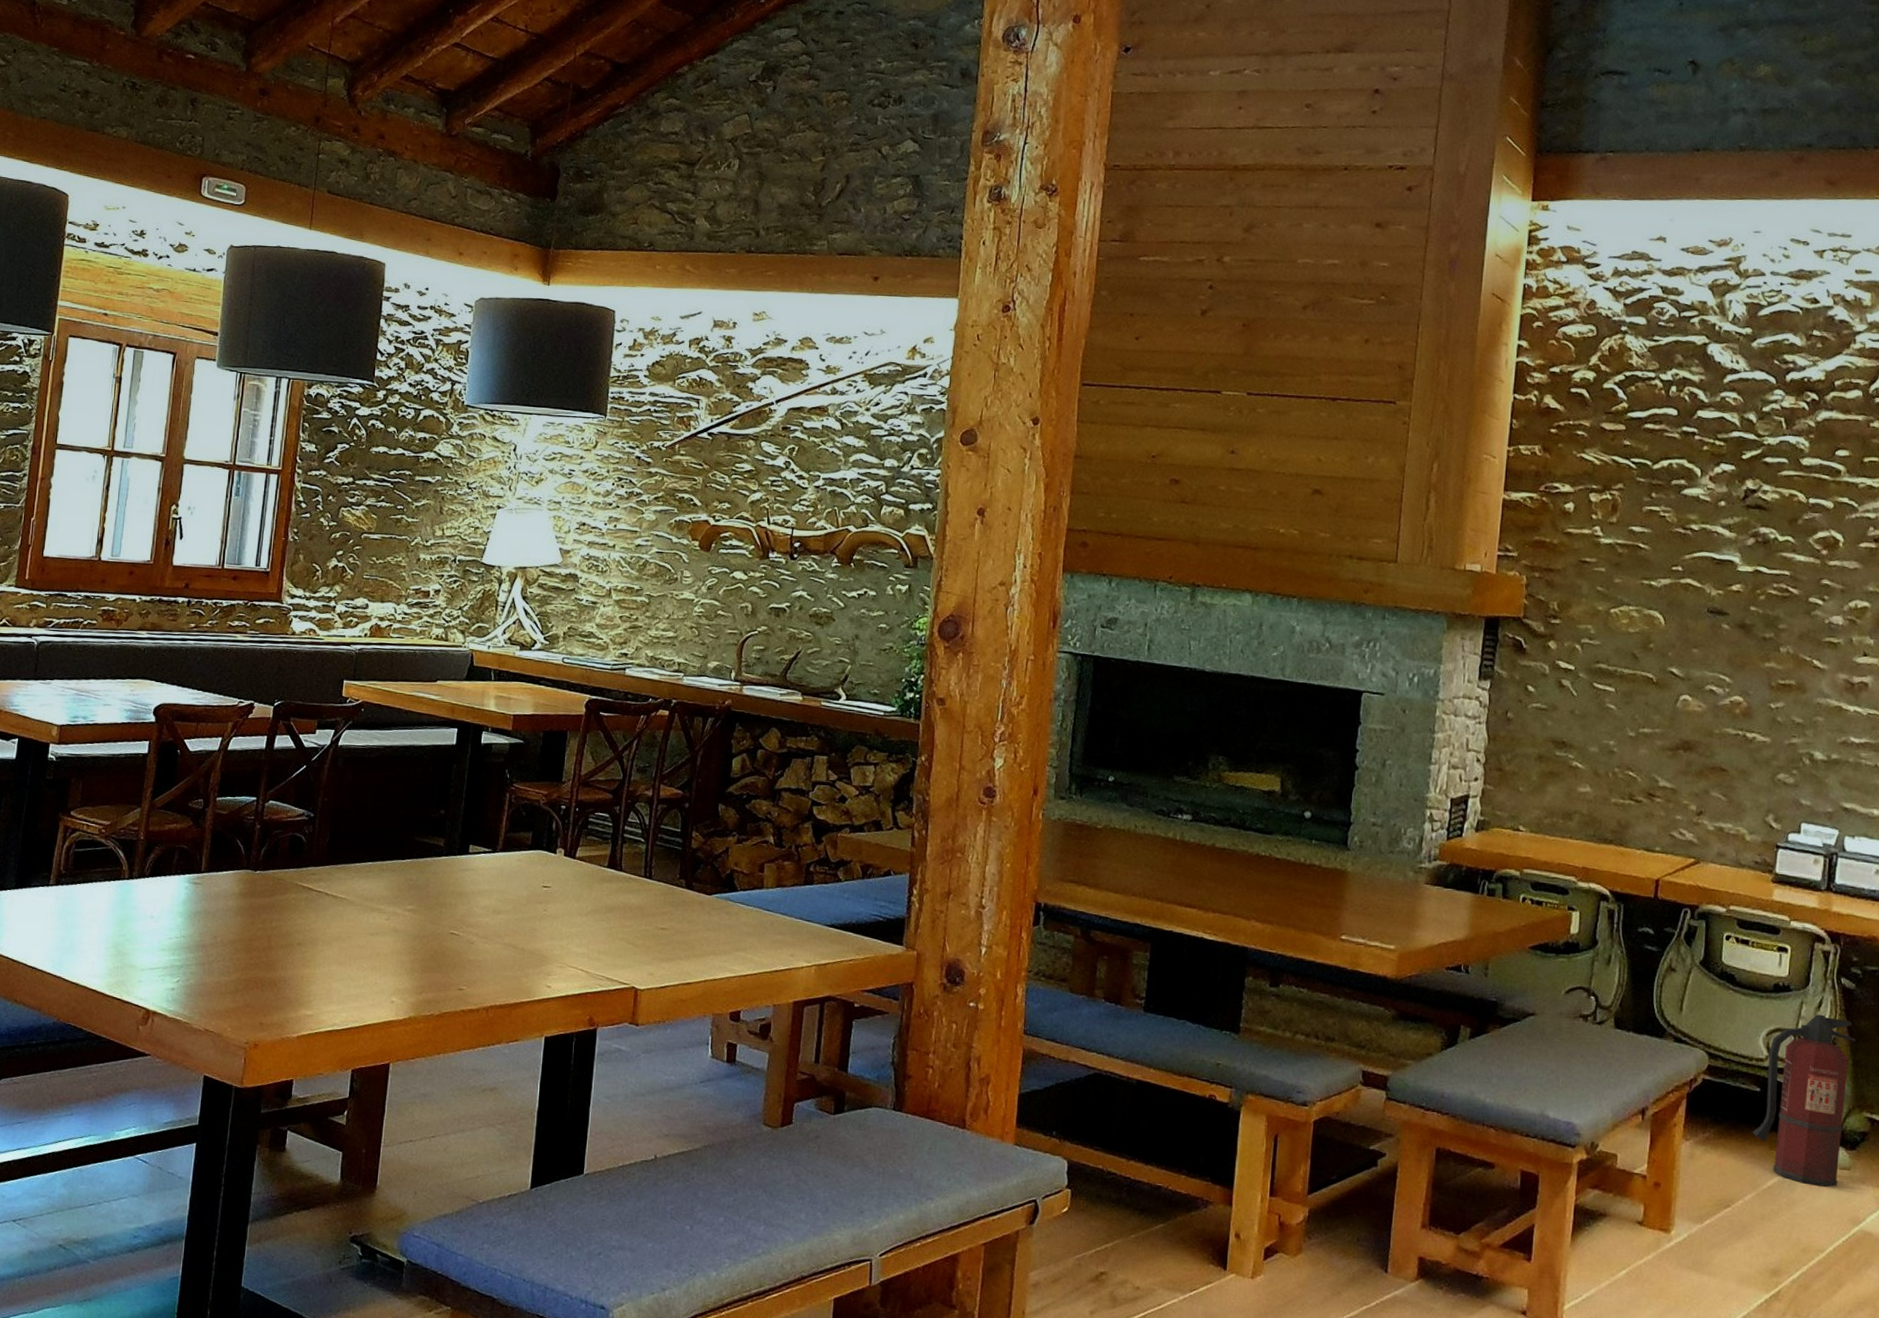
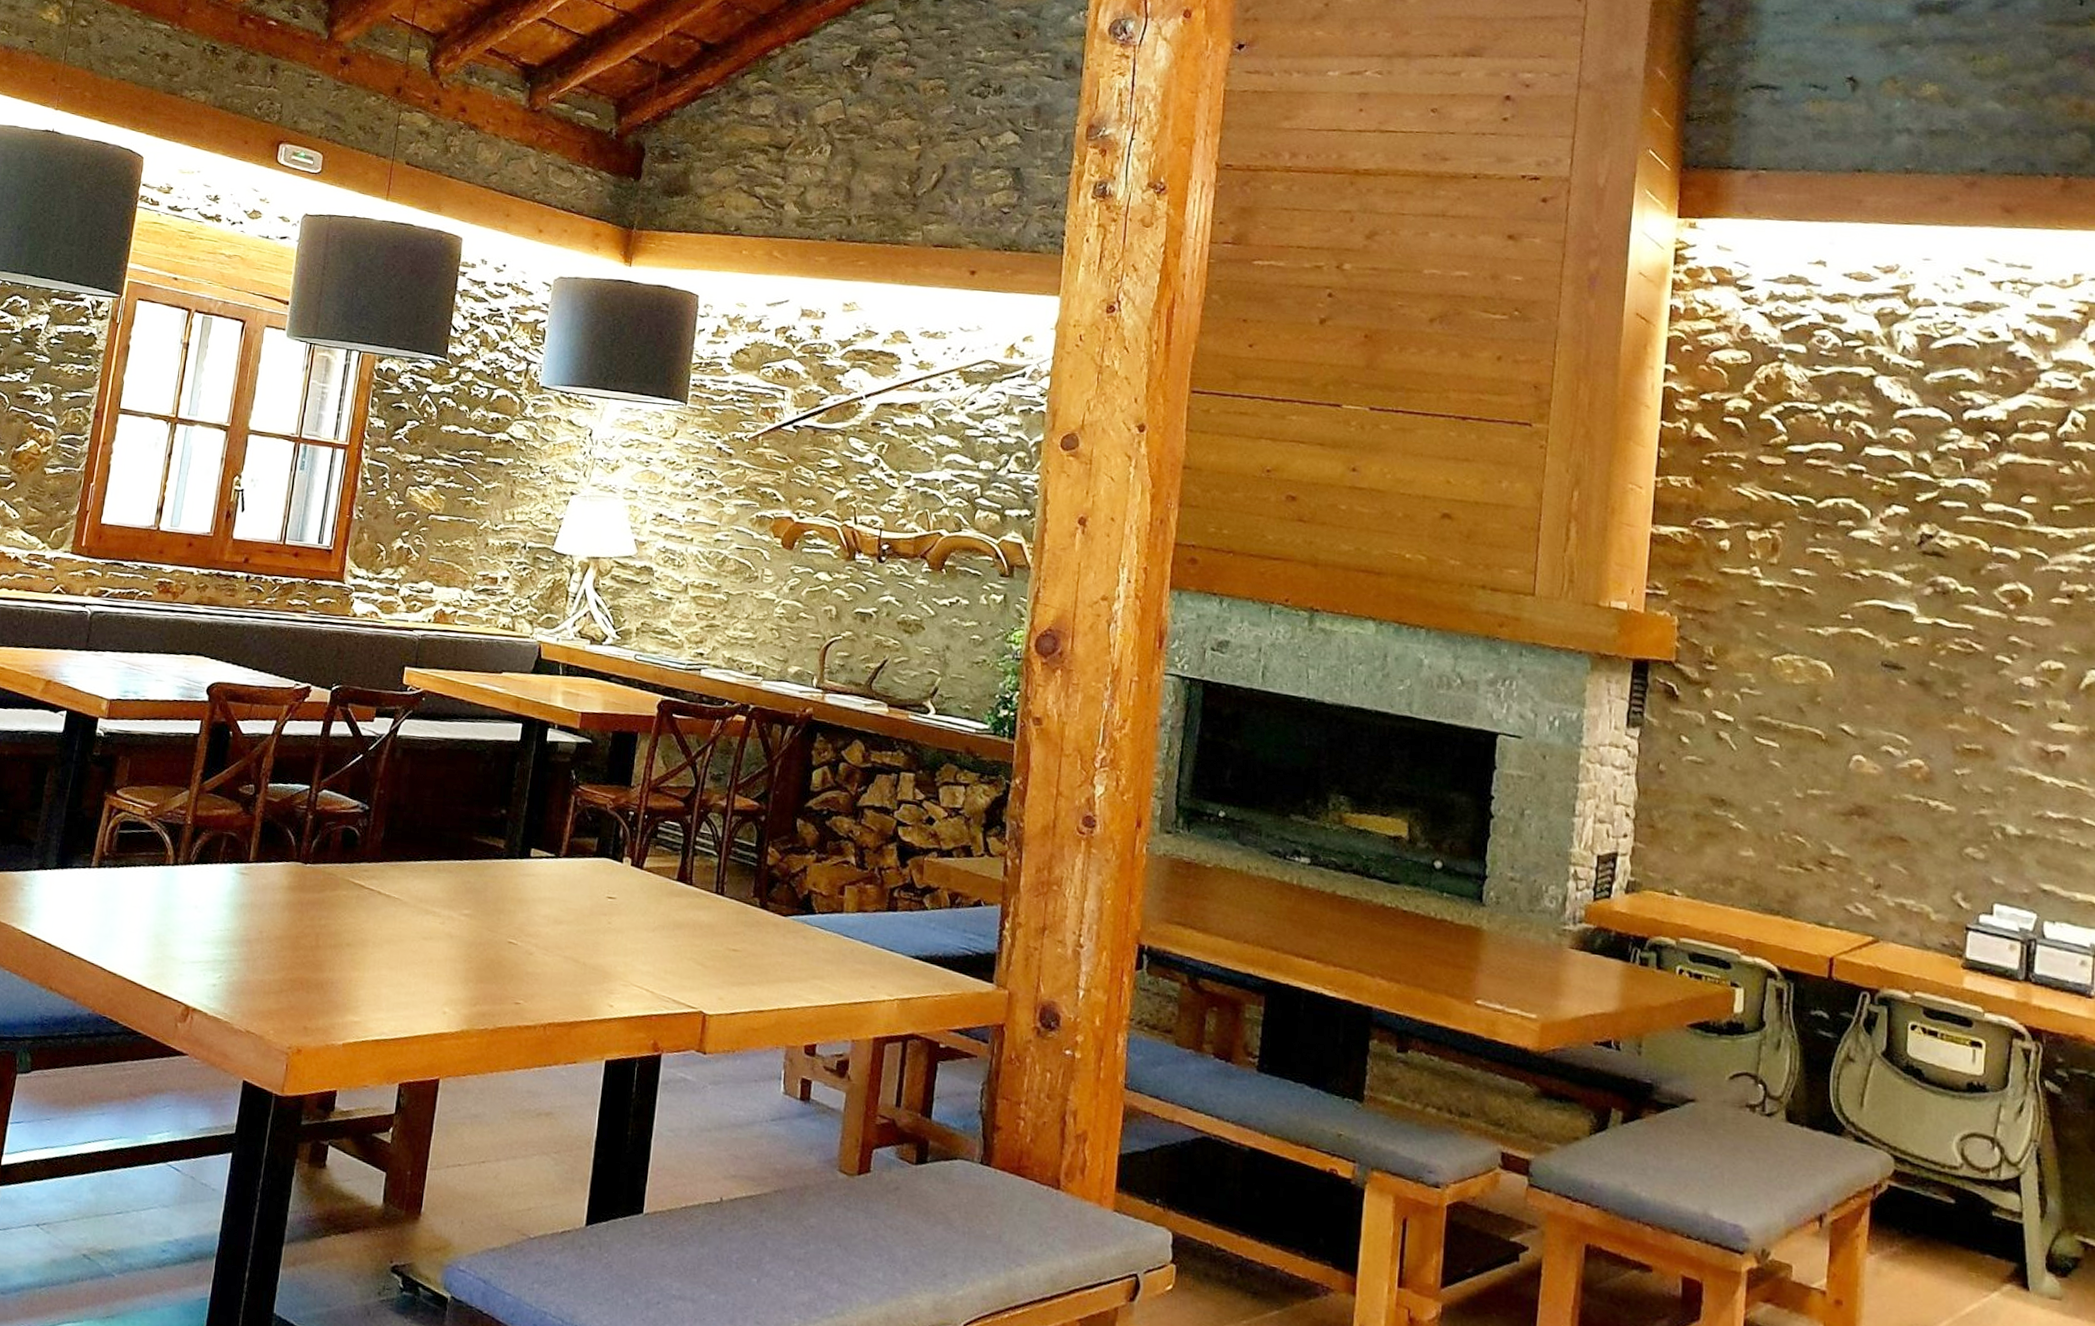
fire extinguisher: present [1752,1014,1856,1188] -> none [1946,1119,2063,1319]

